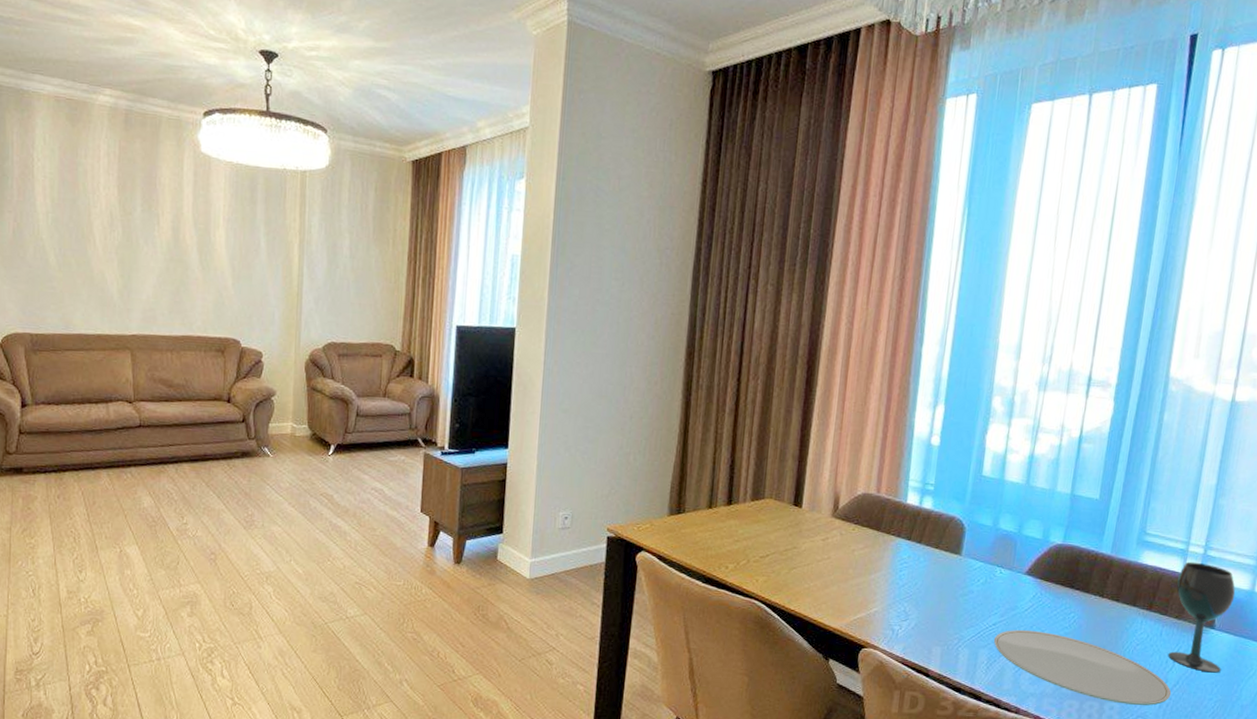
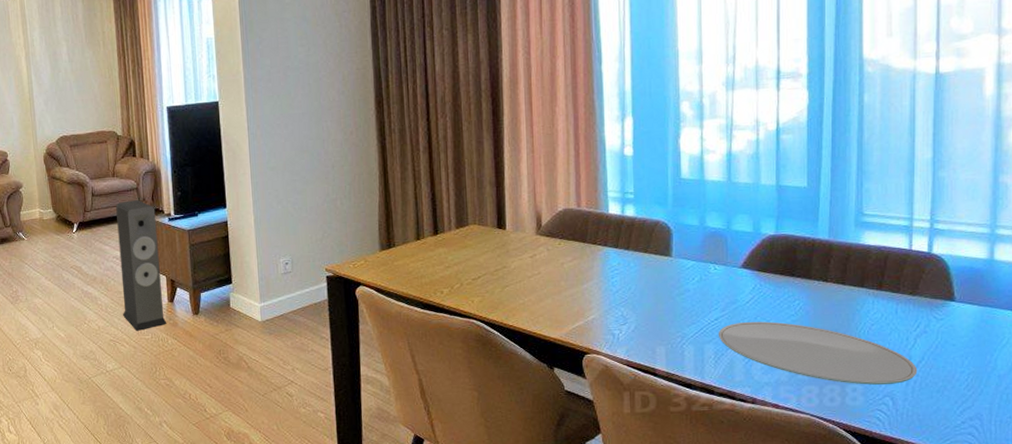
speaker: none [373,426,428,575] -> present [116,200,167,331]
wine glass: present [1168,561,1236,673] -> none [905,236,973,346]

